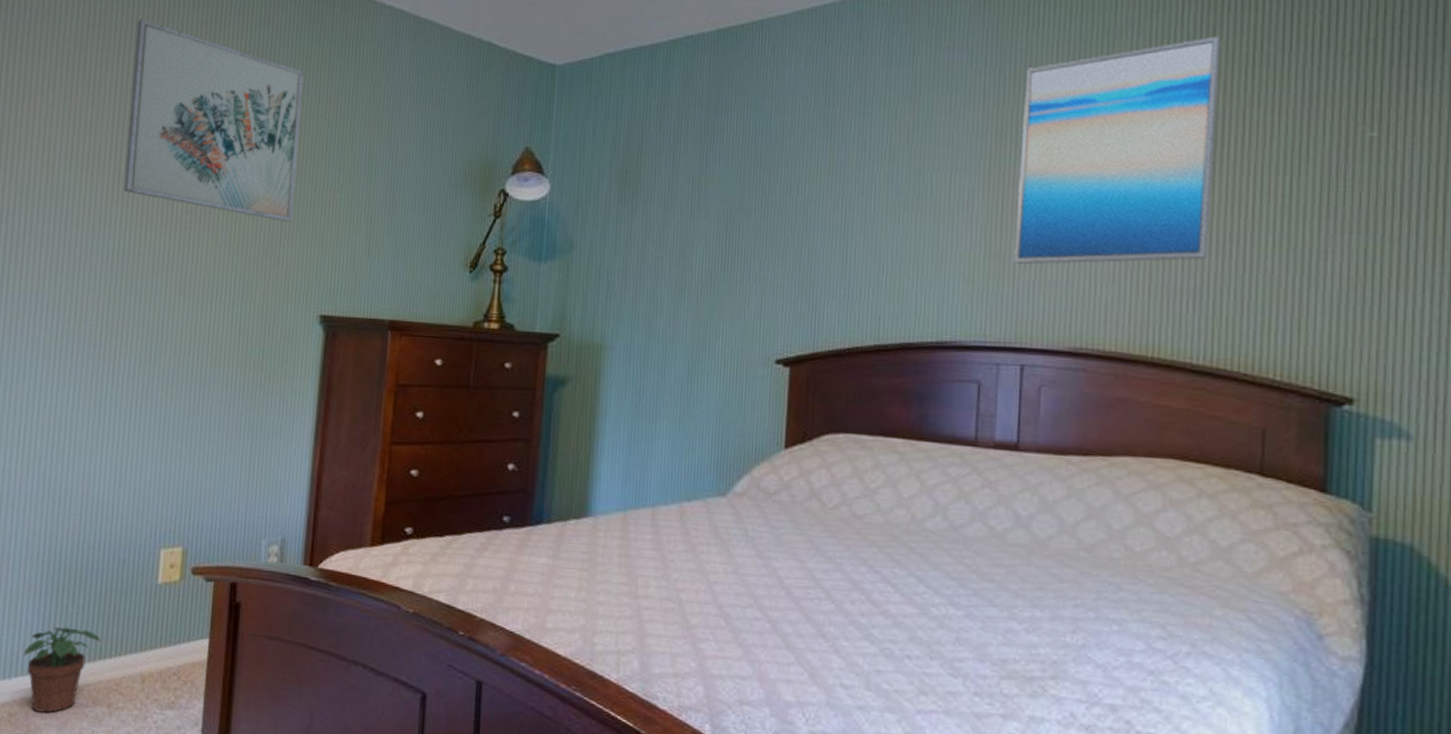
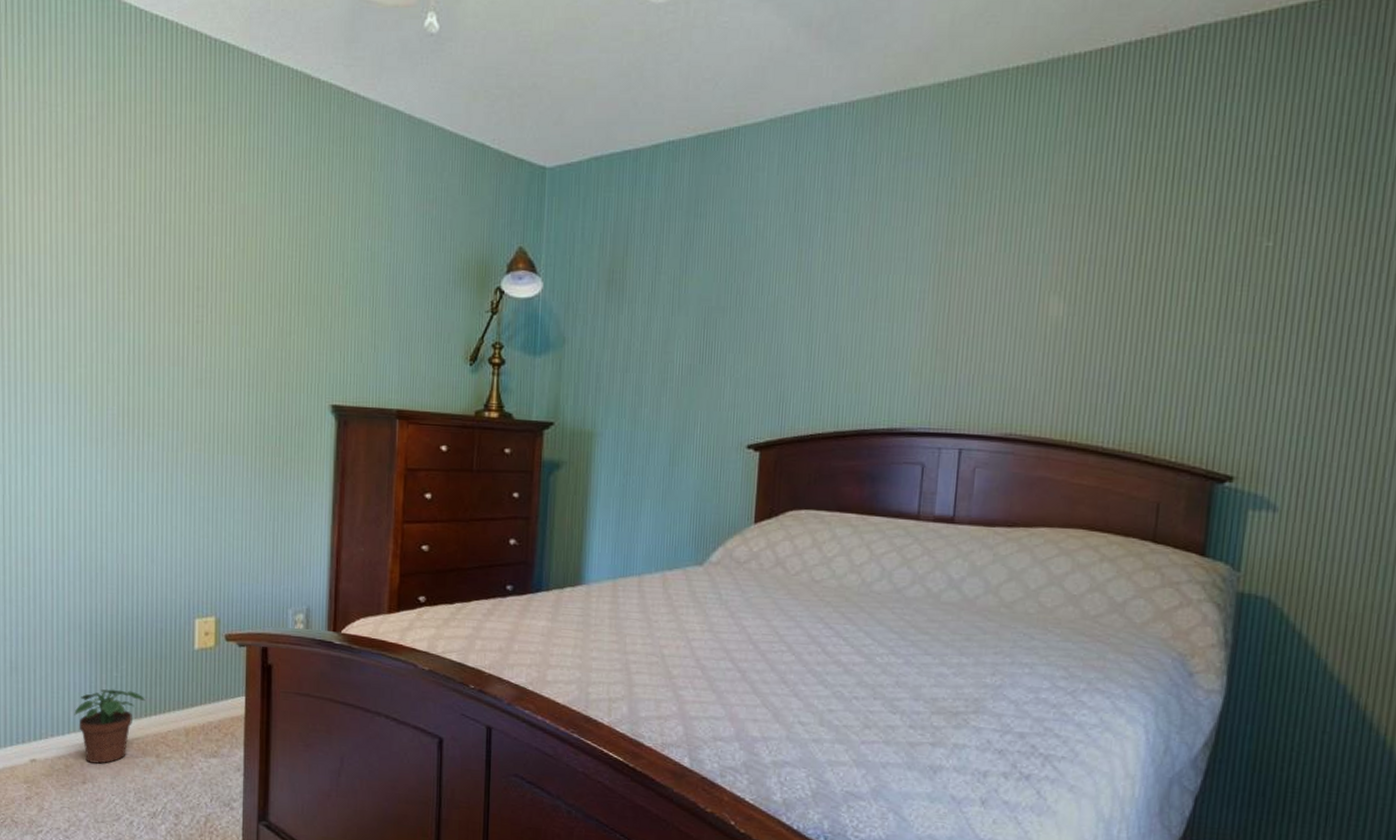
wall art: present [124,19,304,222] -> none [135,113,305,316]
wall art: present [1014,36,1221,265] -> none [957,151,1147,360]

